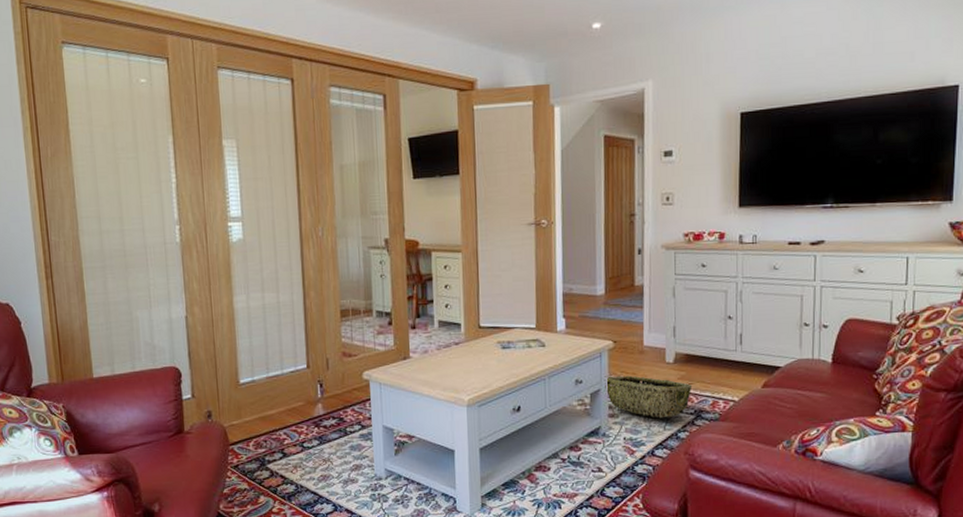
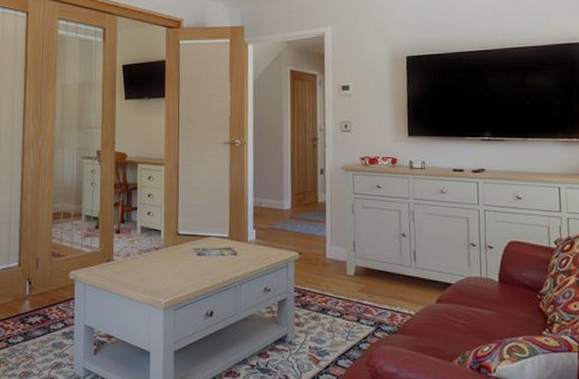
woven basket: present [605,375,693,419] -> none [291,285,372,329]

